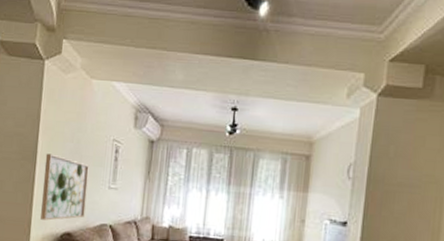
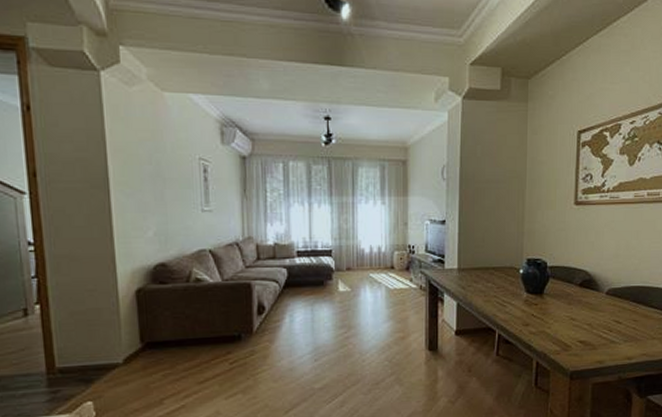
wall art: present [41,153,89,221] -> none [120,179,179,253]

